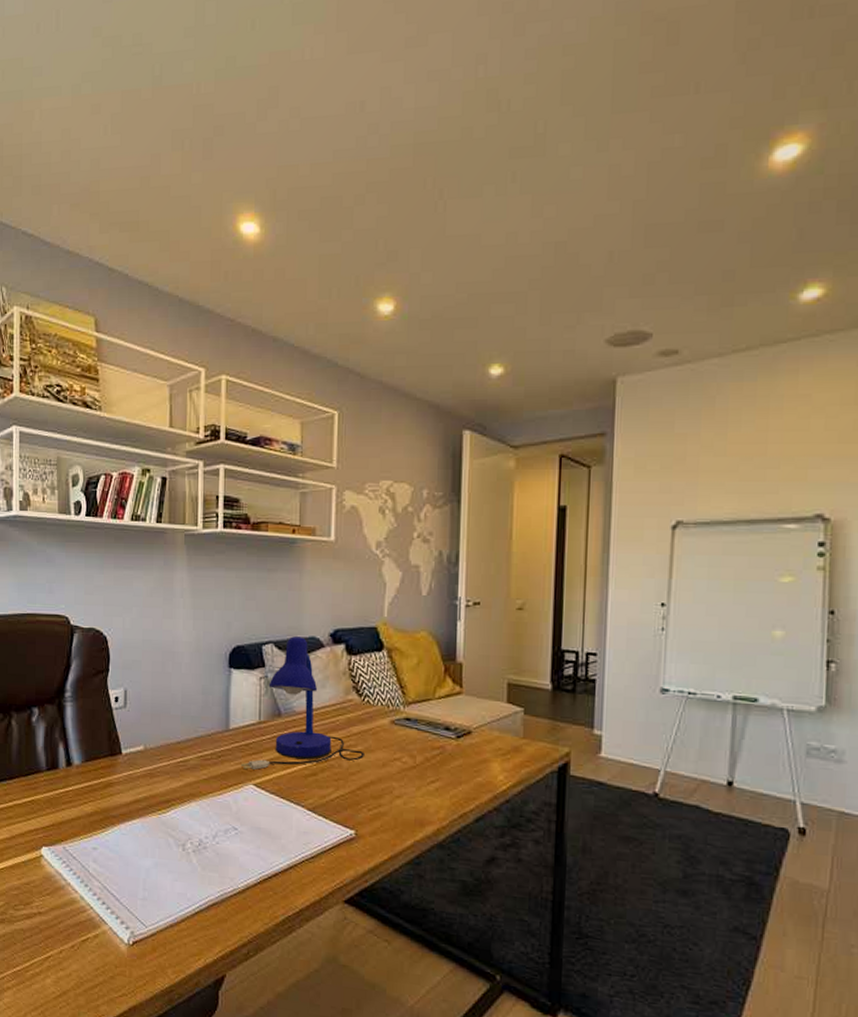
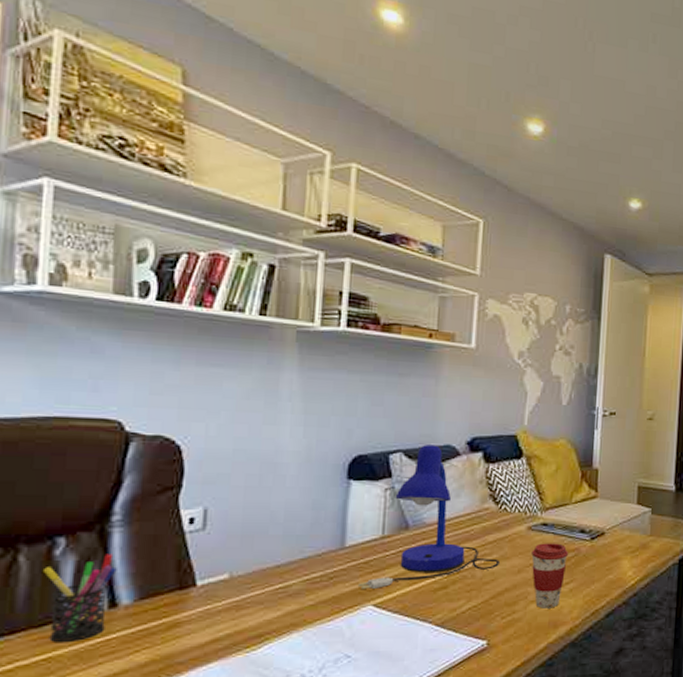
pen holder: none [27,723,70,790] -> present [44,554,117,642]
coffee cup: none [395,738,434,806] -> present [531,543,569,609]

